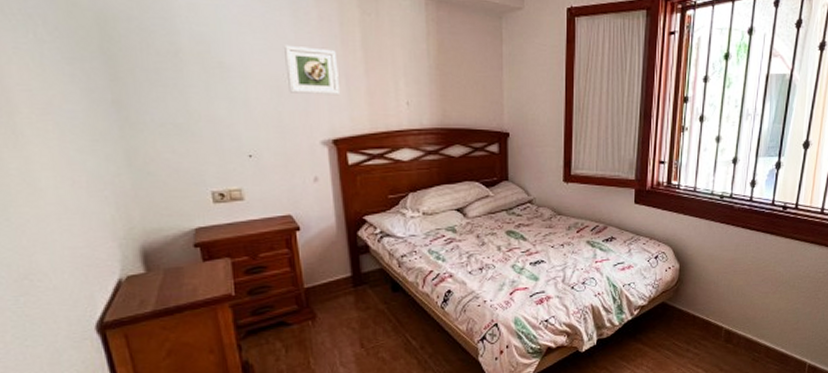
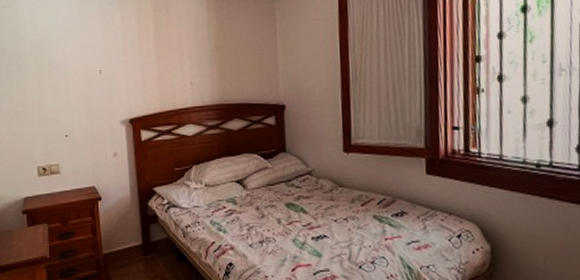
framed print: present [284,44,341,96] -> none [95,42,137,82]

